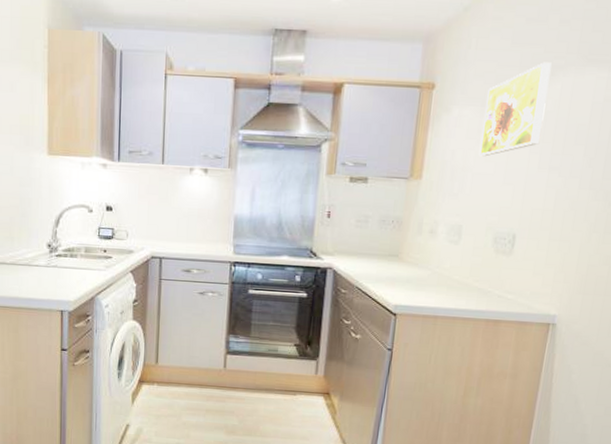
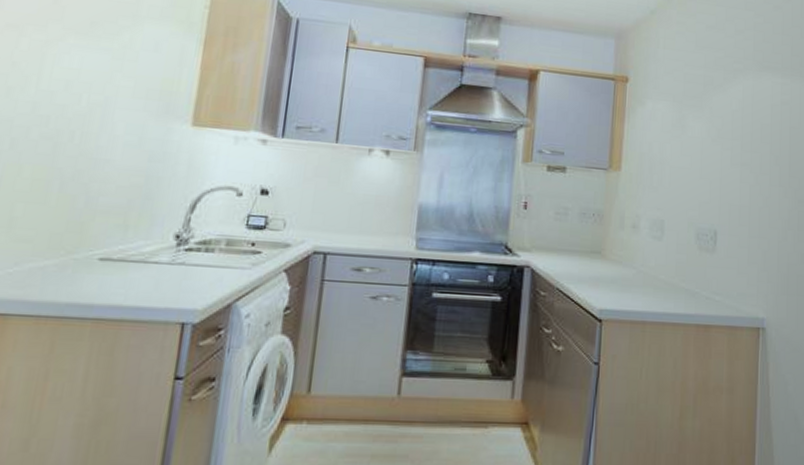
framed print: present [478,62,552,157] -> none [674,65,732,151]

